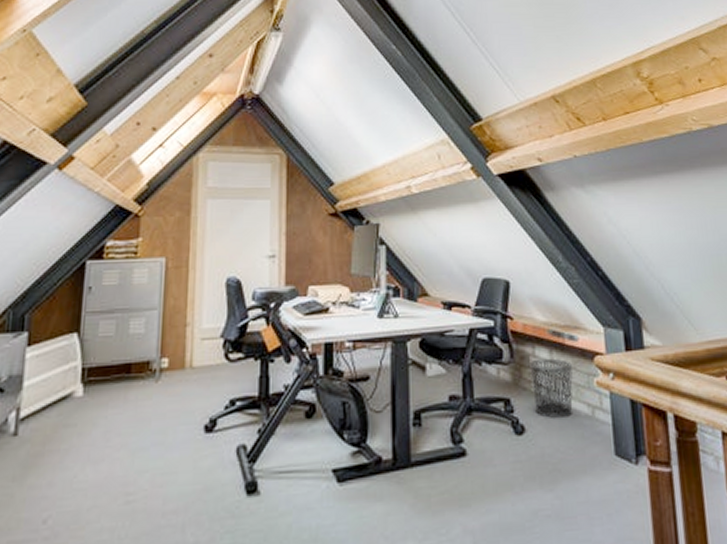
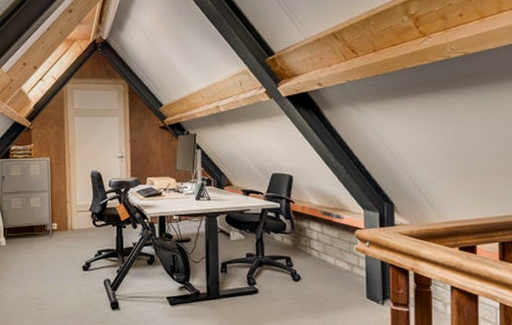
waste bin: present [528,358,573,418] -> none [305,231,339,271]

